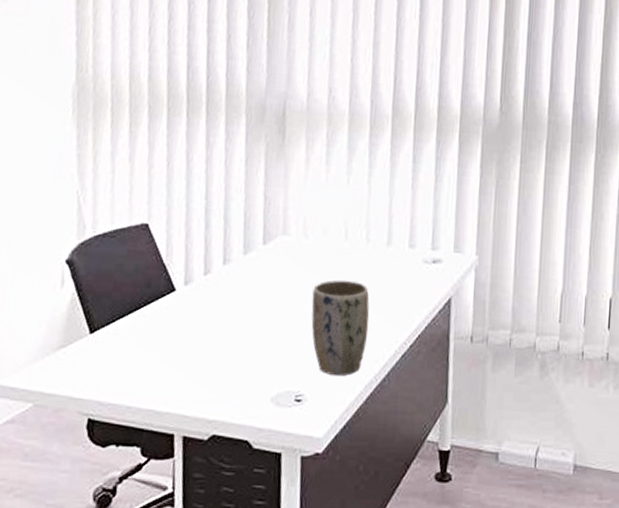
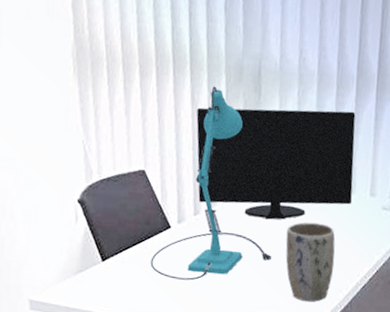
desk lamp: none [149,128,295,354] -> present [150,86,272,281]
computer monitor: none [209,151,391,278] -> present [196,107,356,220]

